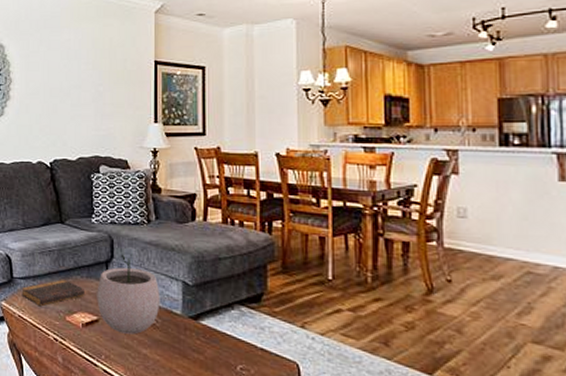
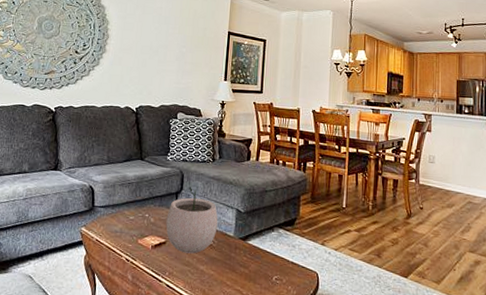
book: present [21,280,84,307] -> none [100,208,156,232]

